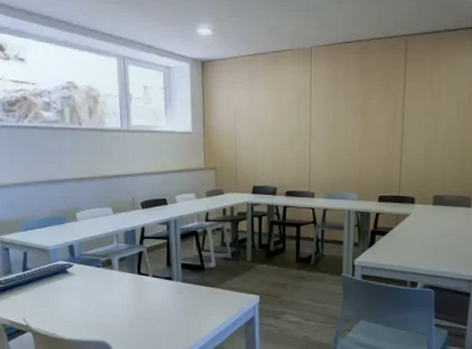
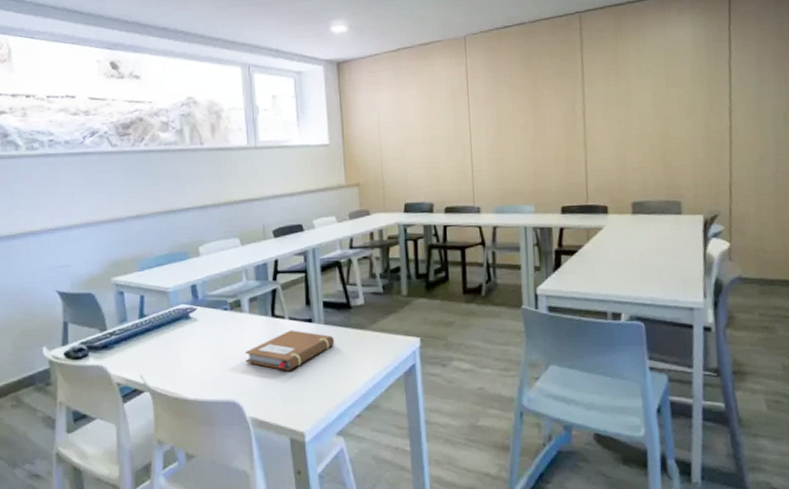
notebook: none [114,286,190,319] -> present [244,330,335,371]

